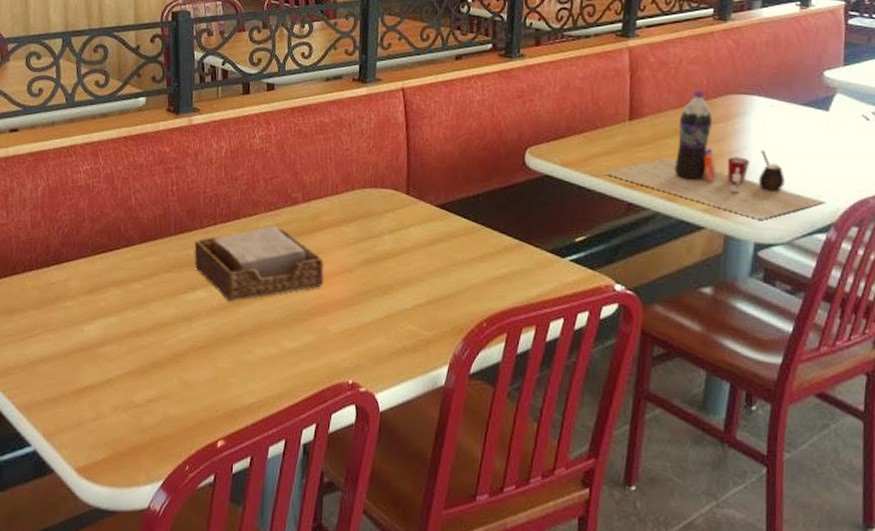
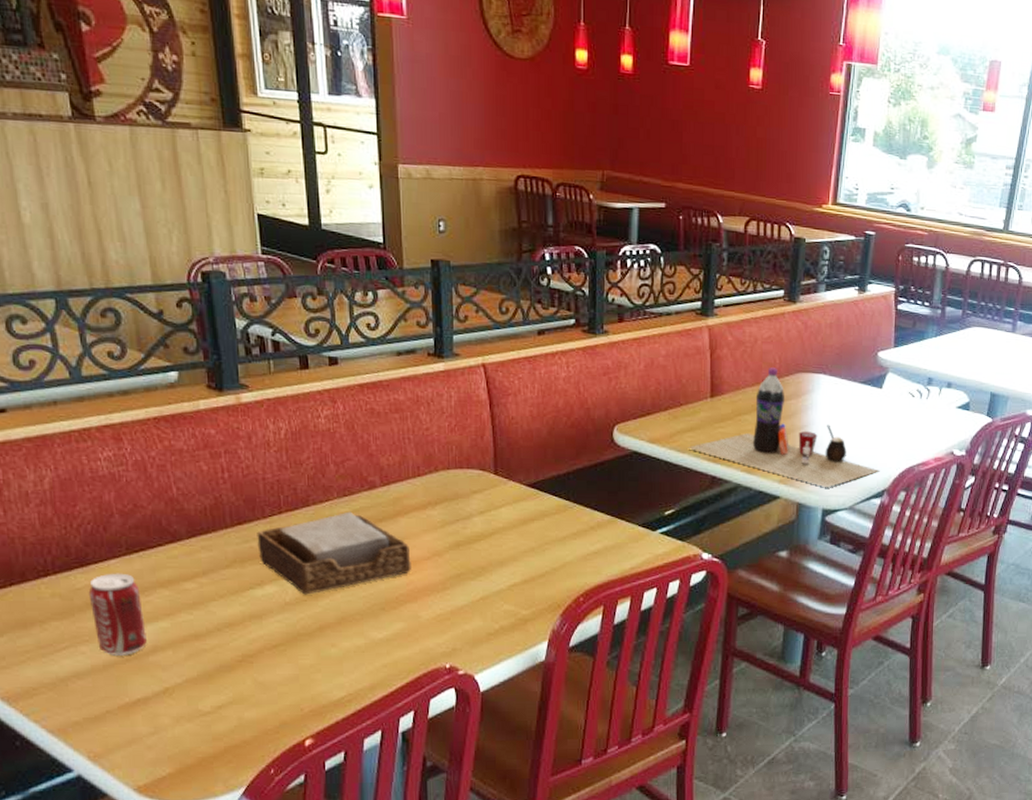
beverage can: none [59,271,99,346] -> present [88,573,147,656]

